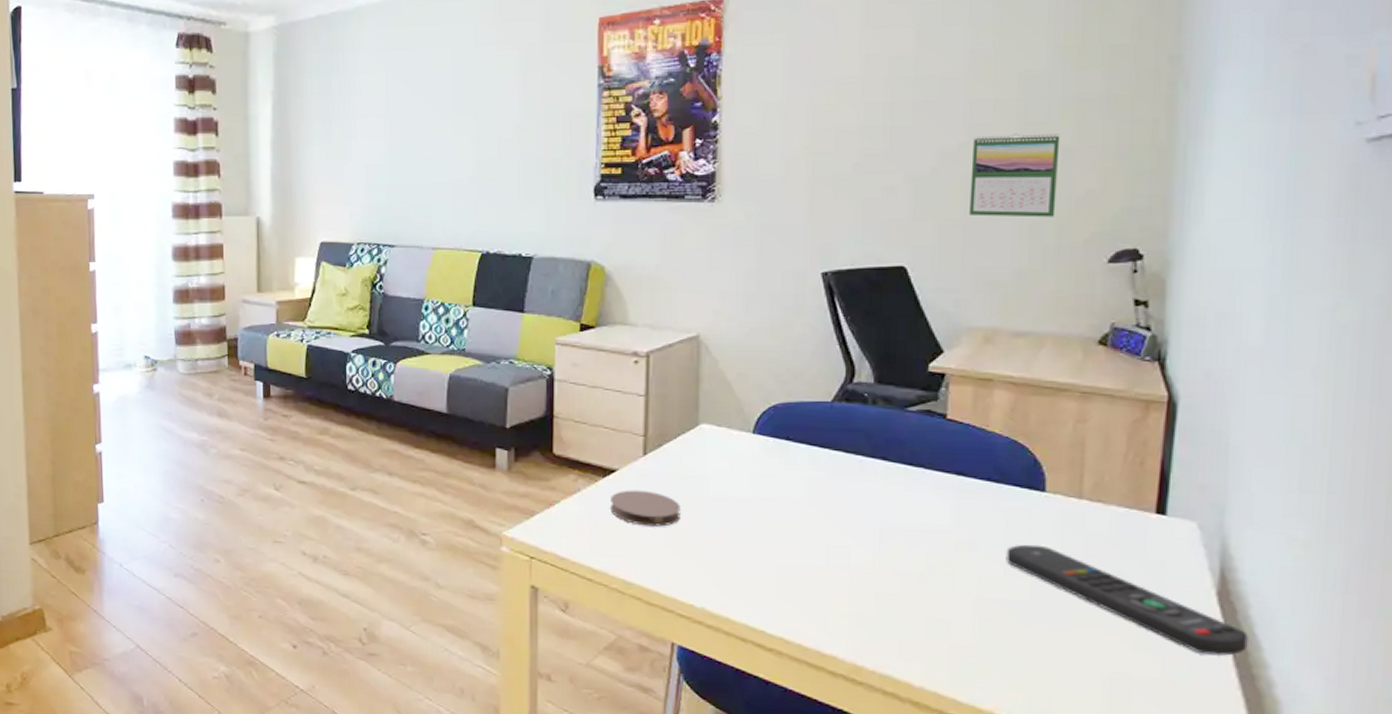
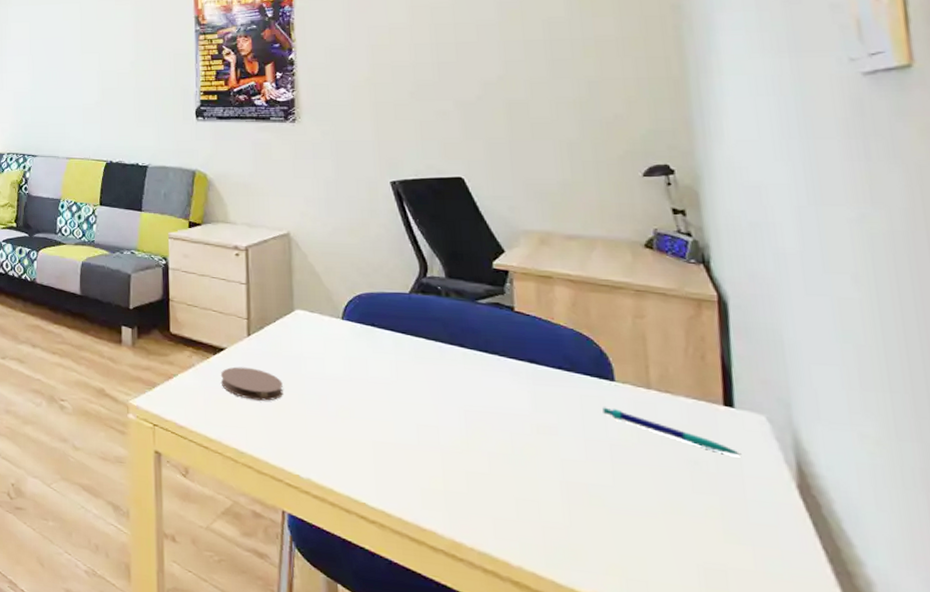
calendar: present [969,133,1060,218] -> none [510,68,590,137]
remote control: present [1006,544,1248,656] -> none [585,430,839,551]
pen: none [1028,519,1166,565] -> present [602,407,742,456]

